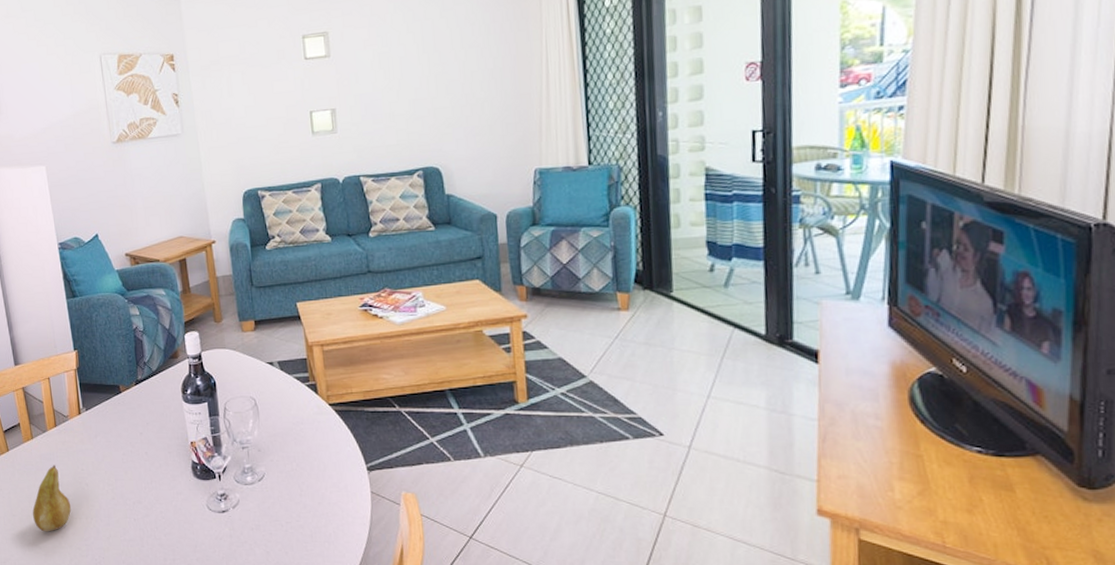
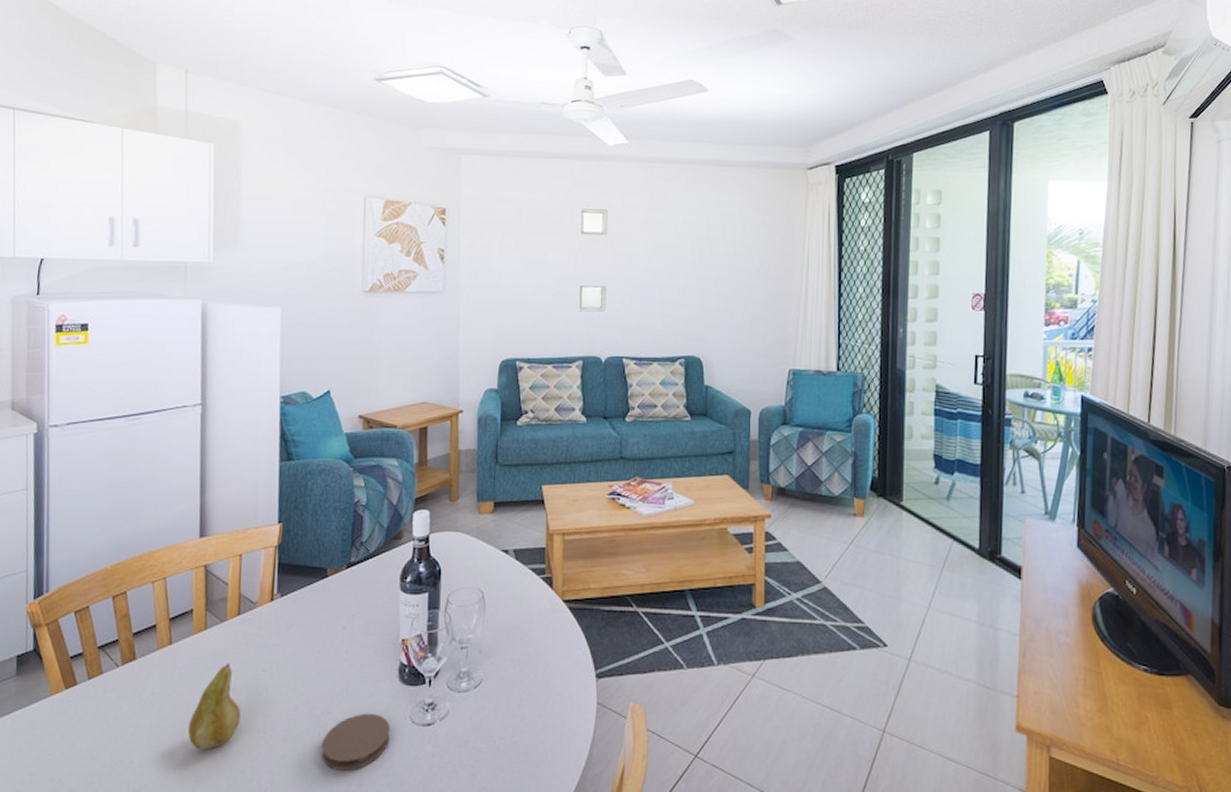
coaster: none [137,503,193,548] -> present [321,713,391,770]

